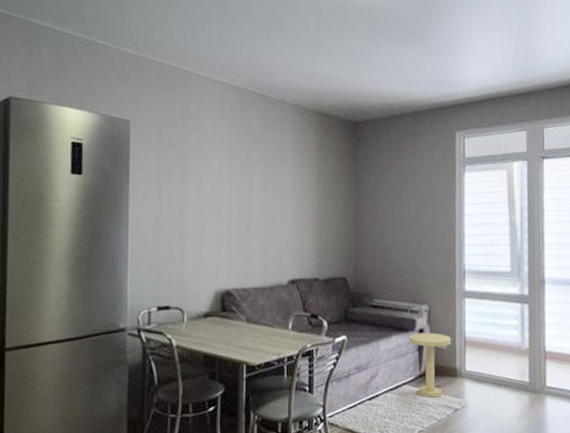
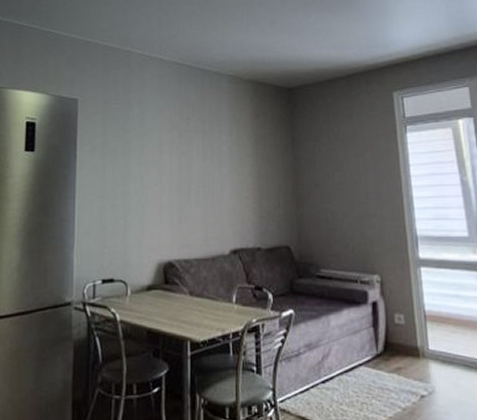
side table: present [410,333,451,398] -> none [362,306,409,382]

